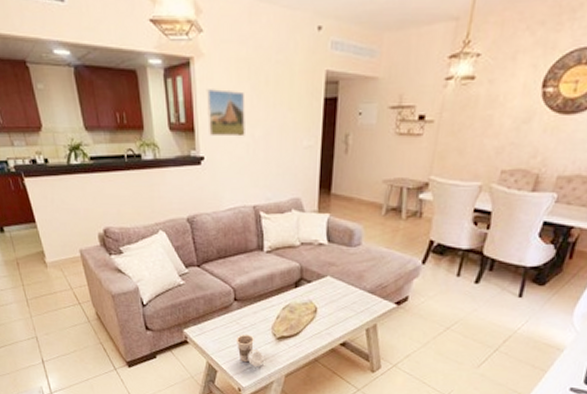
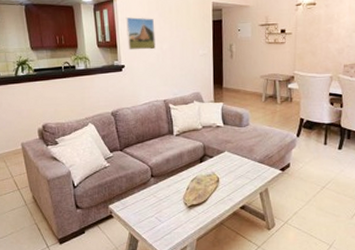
cup: present [235,334,264,368] -> none [153,205,178,234]

